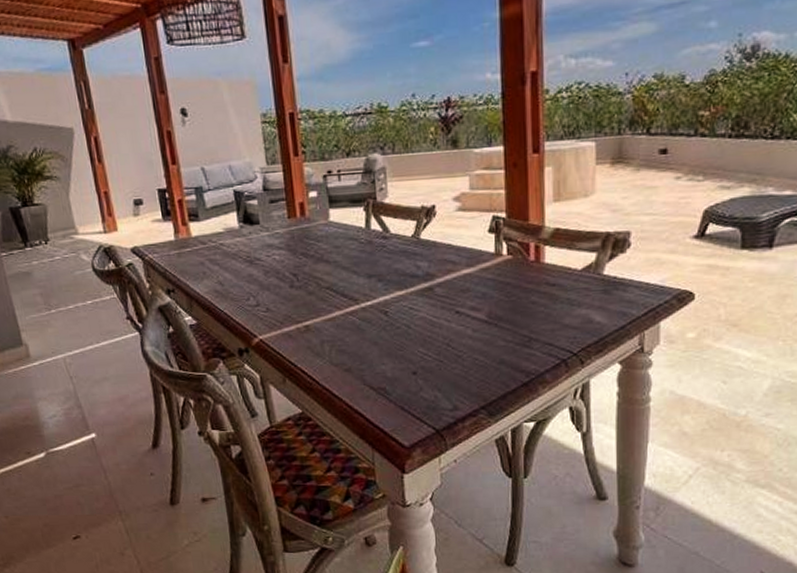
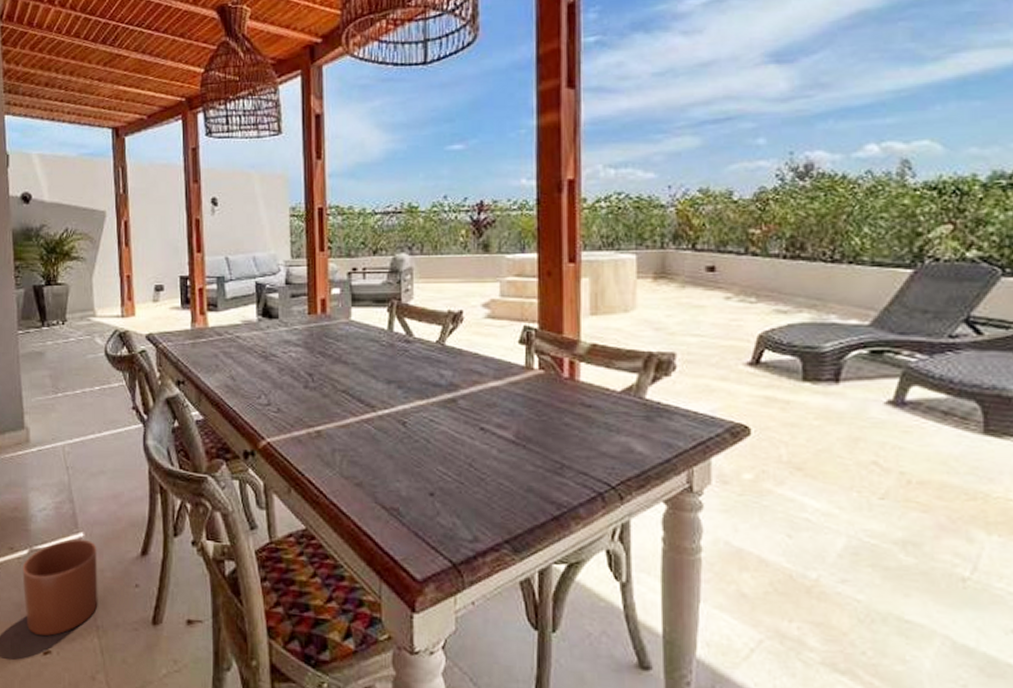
planter: none [41,439,118,524] -> present [22,538,98,636]

